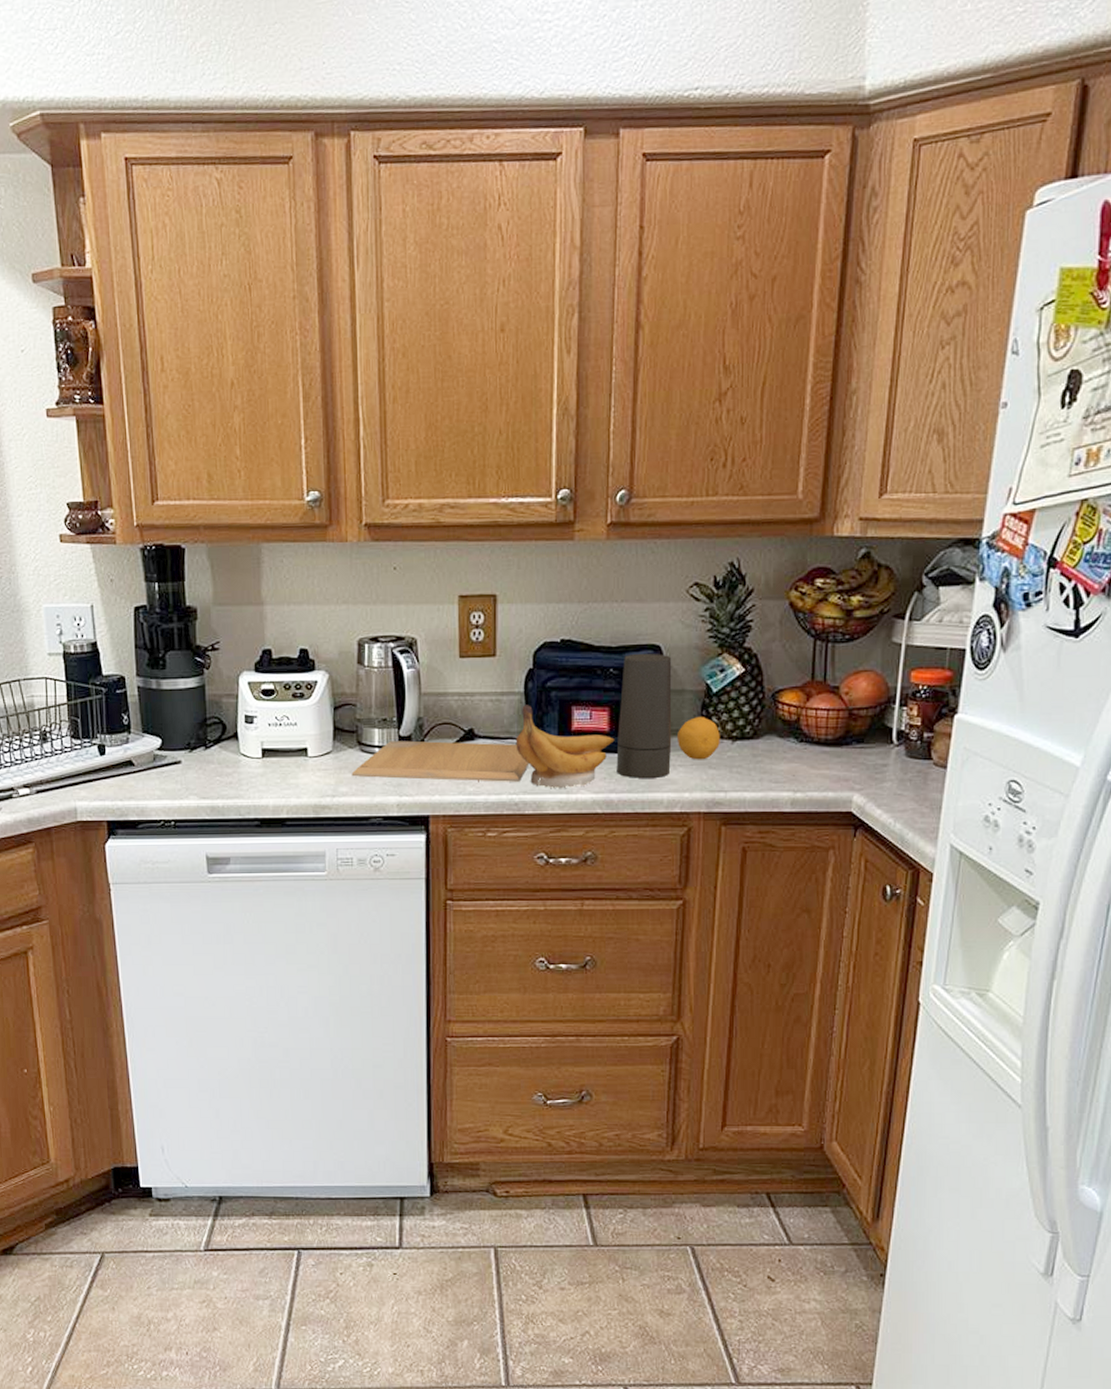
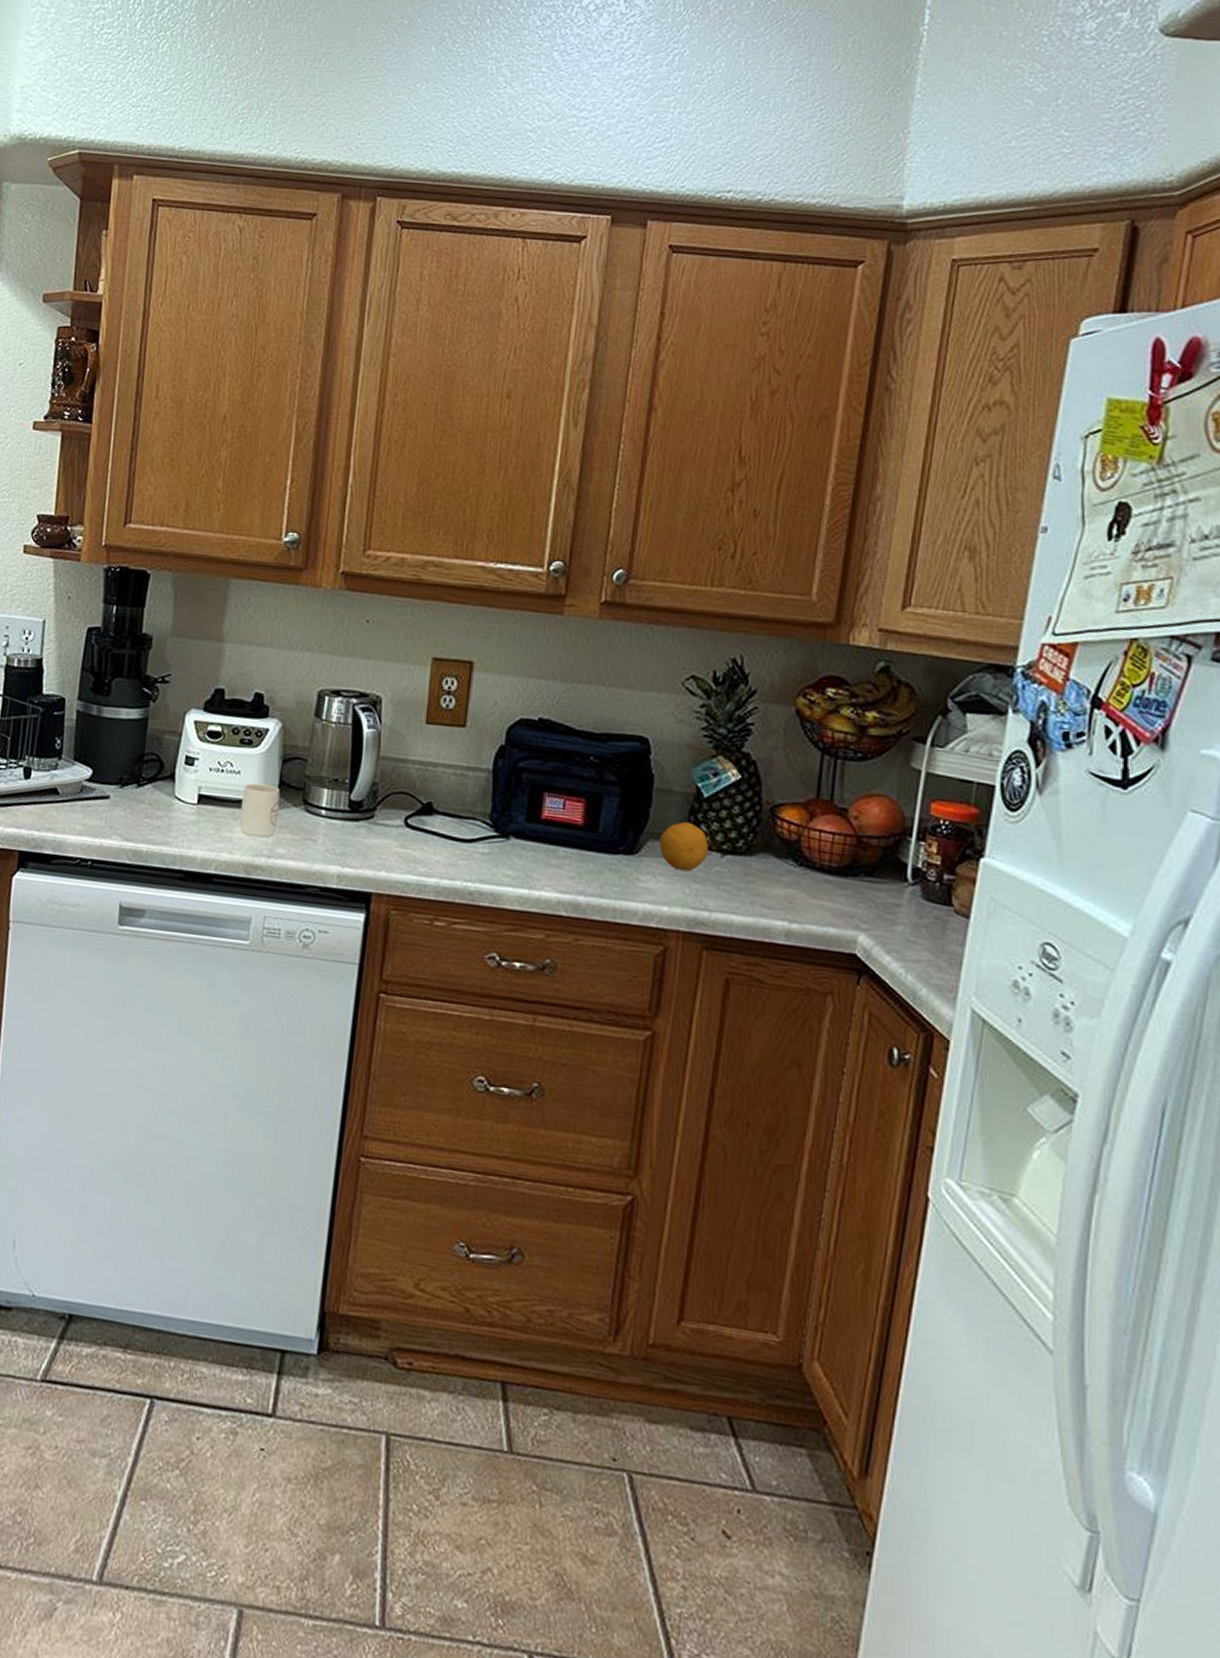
mug: none [301,731,338,780] -> present [239,783,281,838]
chopping board: present [351,740,530,782] -> none [291,804,491,868]
banana: present [515,705,615,789] -> none [477,784,589,884]
canister: present [616,654,672,778] -> none [587,743,660,885]

